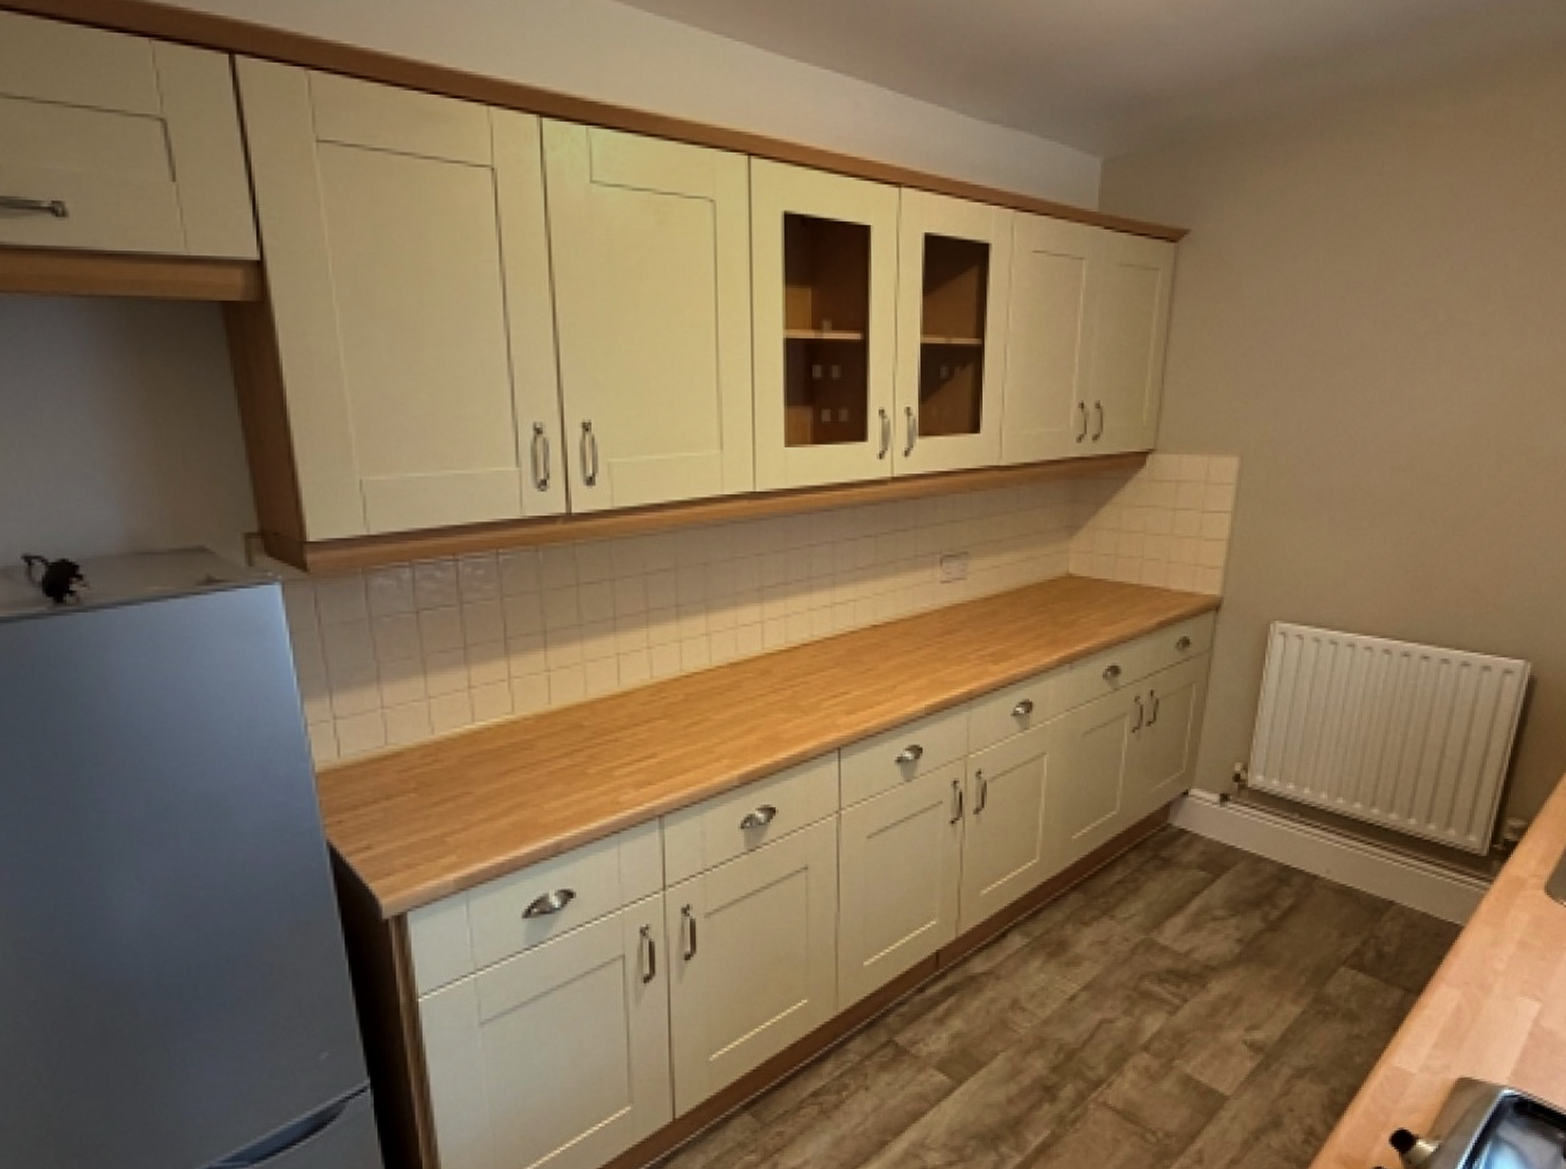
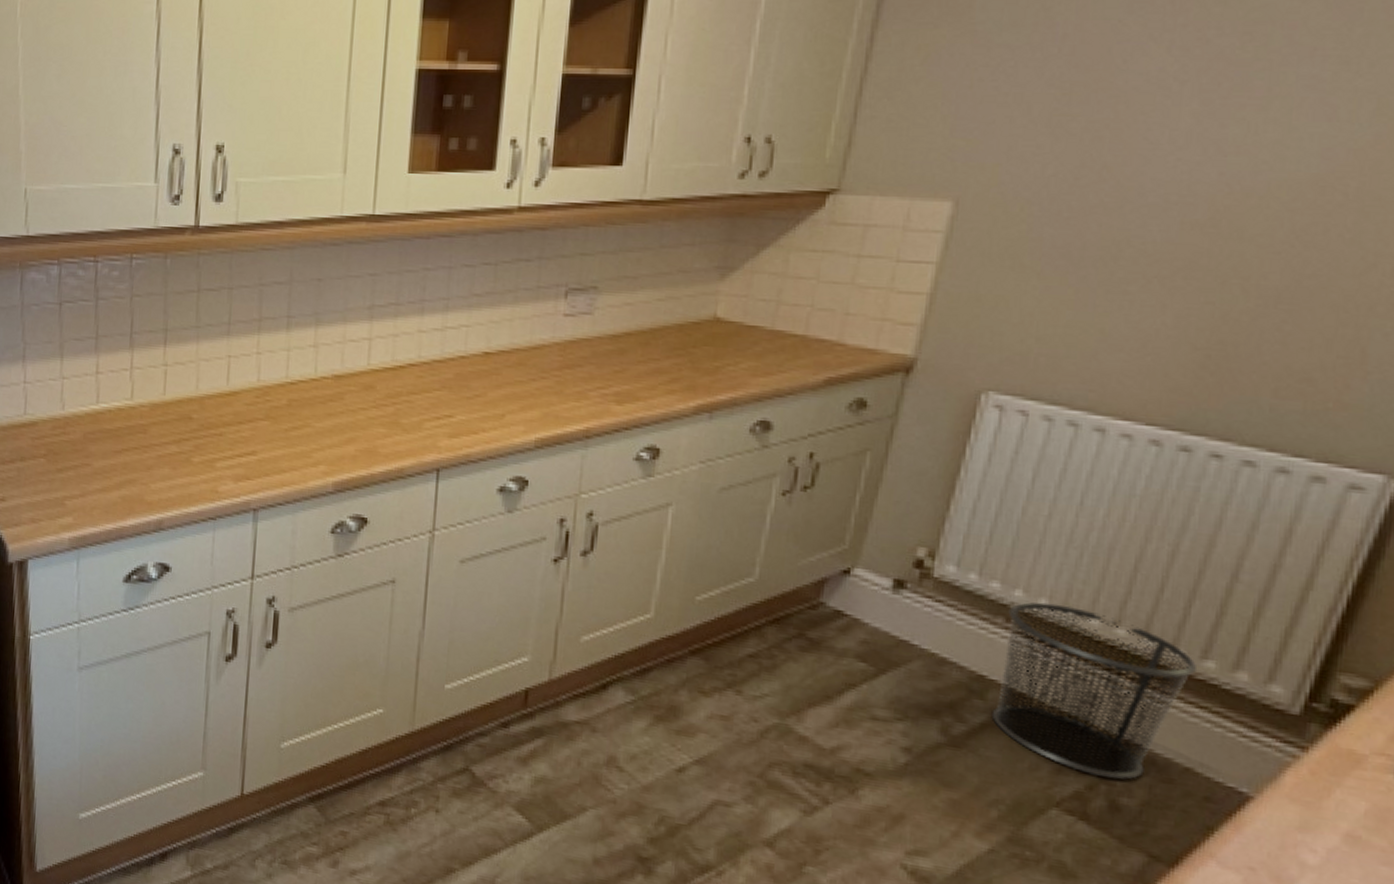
waste bin: none [1296,795,1425,933] -> present [991,602,1198,780]

